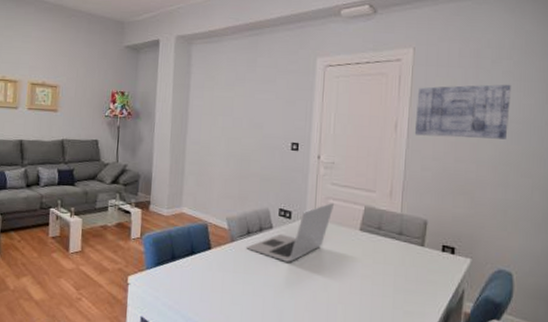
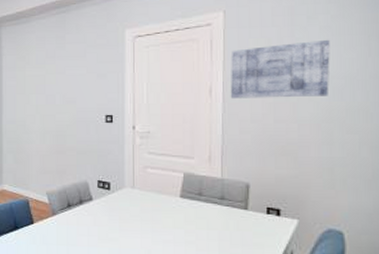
laptop: present [246,202,335,262] -> none [68,171,153,232]

